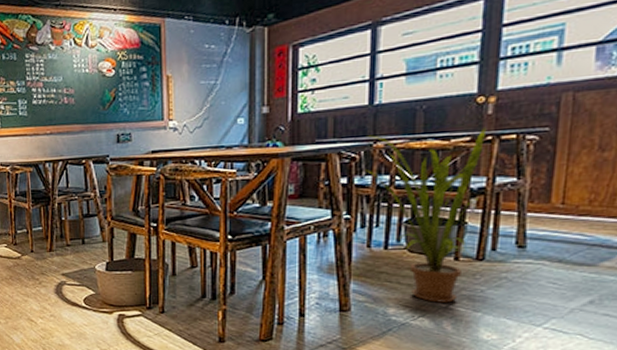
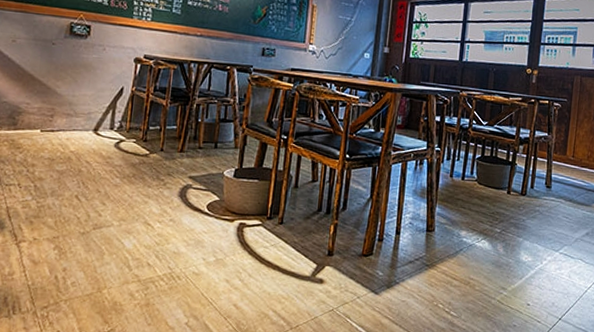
house plant: present [364,127,487,303] -> none [453,84,532,229]

